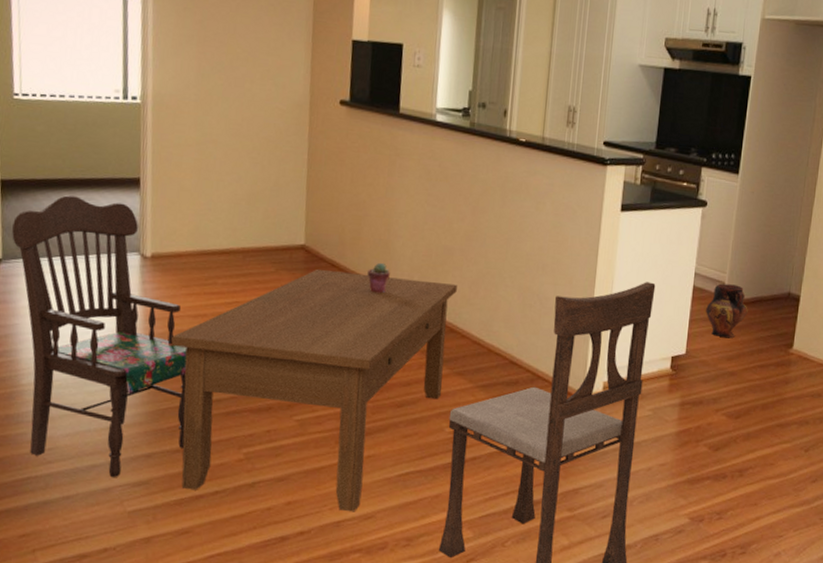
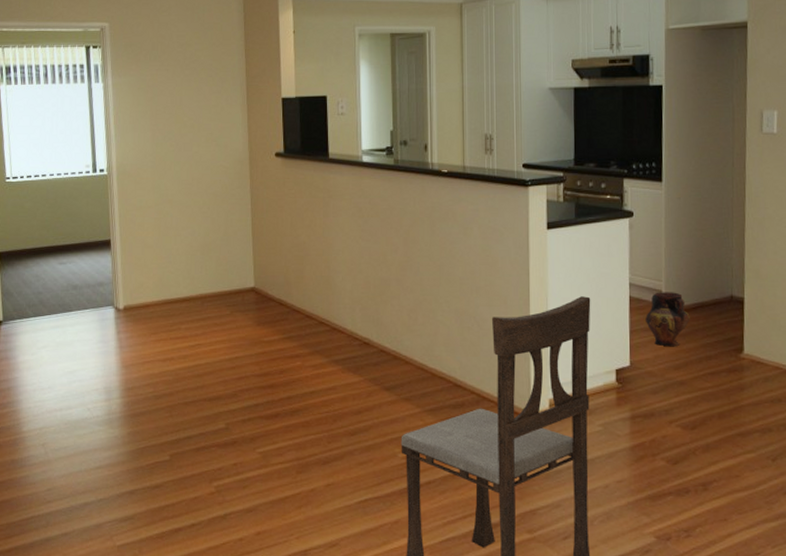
dining chair: present [12,195,187,478] -> none [10,261,162,515]
coffee table: present [171,268,457,512] -> none [145,308,397,541]
potted succulent: present [367,262,390,294] -> none [313,298,333,327]

